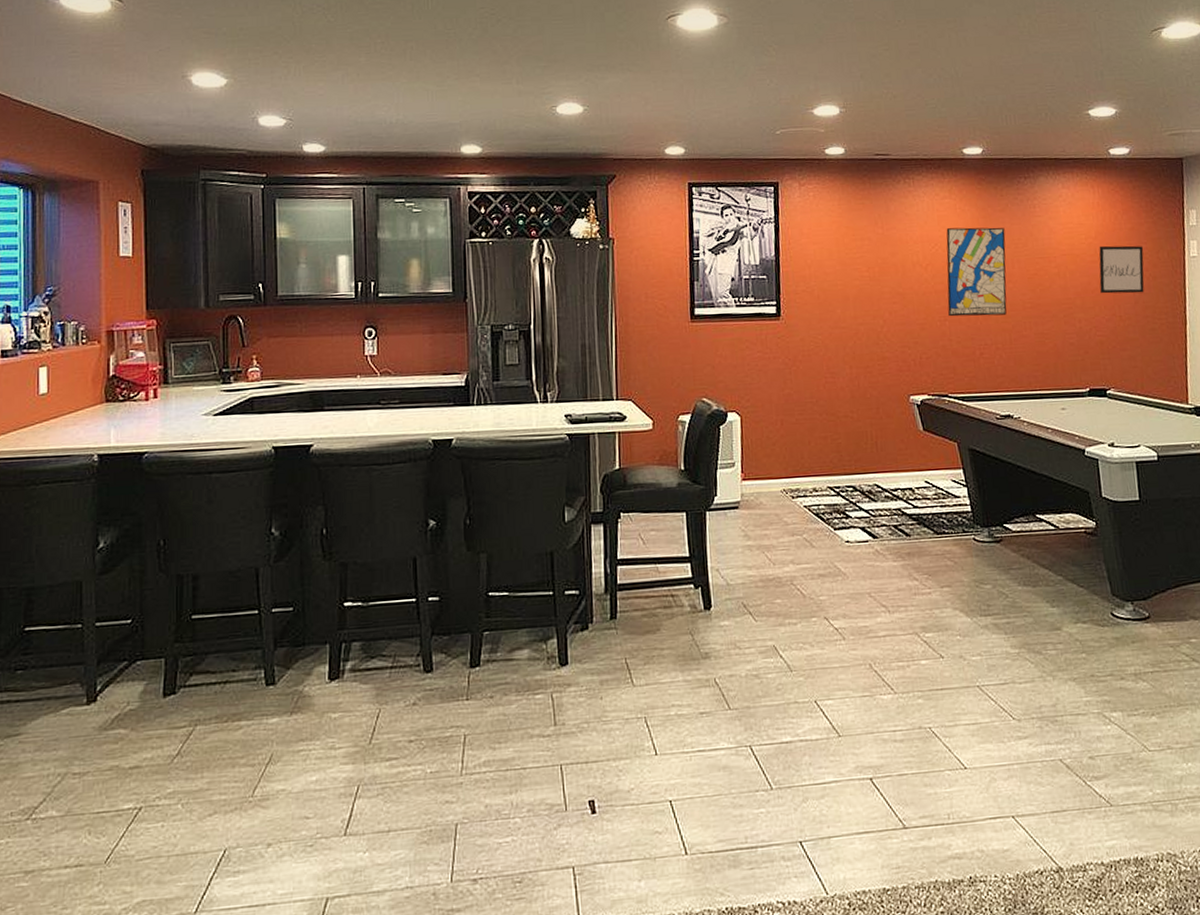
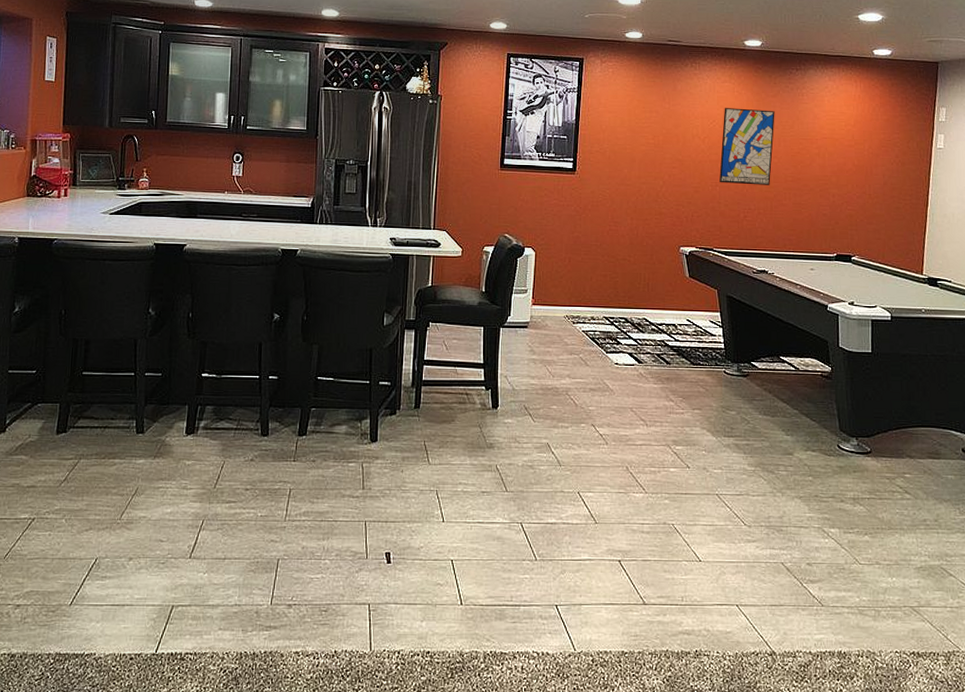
wall art: present [1099,245,1145,294] -> none [854,133,896,176]

